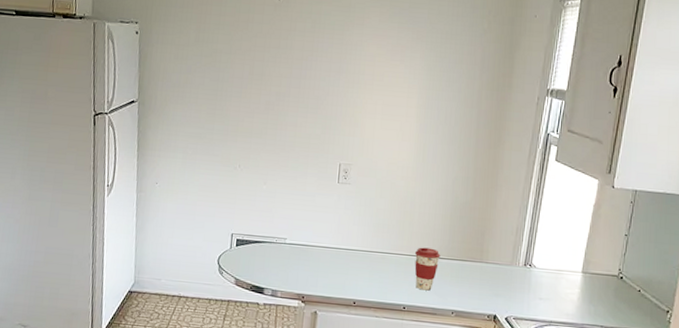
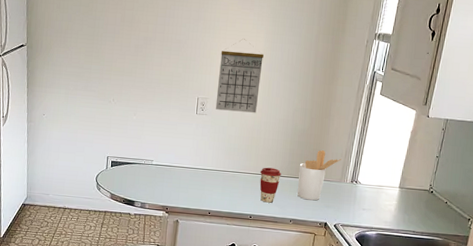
calendar: none [360,94,417,182] -> present [215,39,264,113]
utensil holder: none [460,227,512,288] -> present [297,150,342,201]

